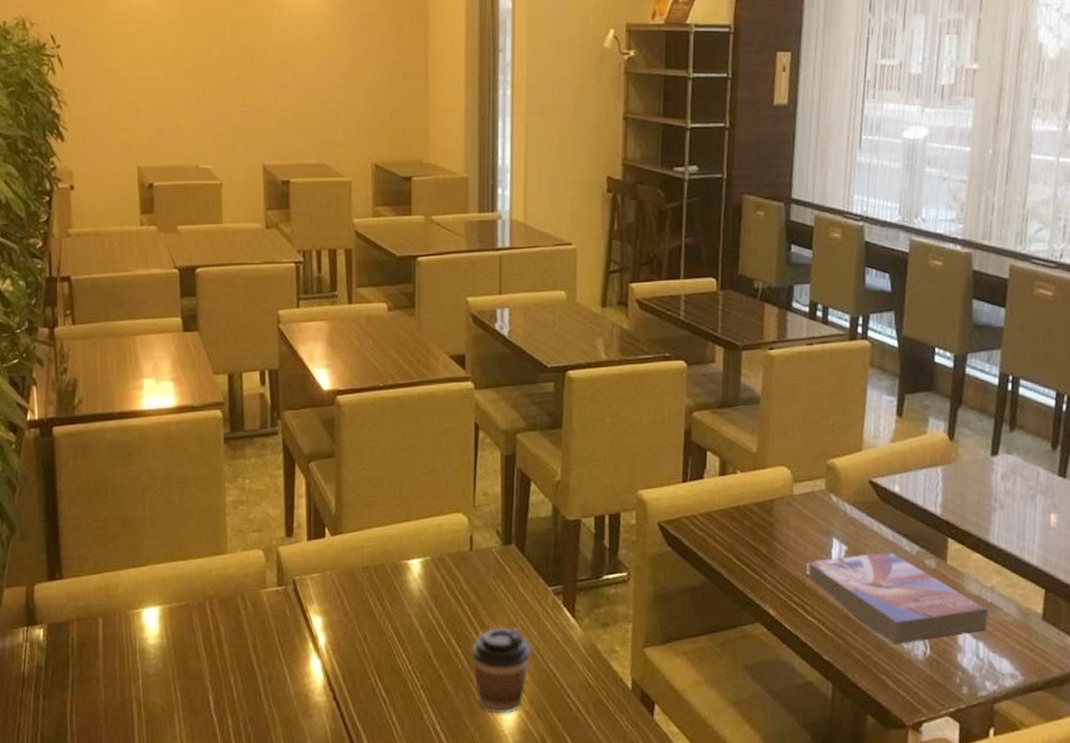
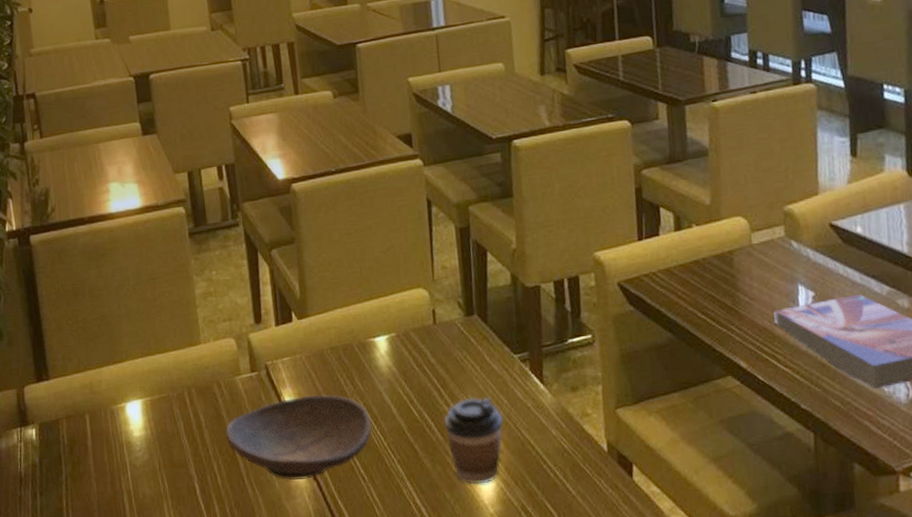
decorative bowl: none [246,613,398,699] -> present [226,394,371,481]

